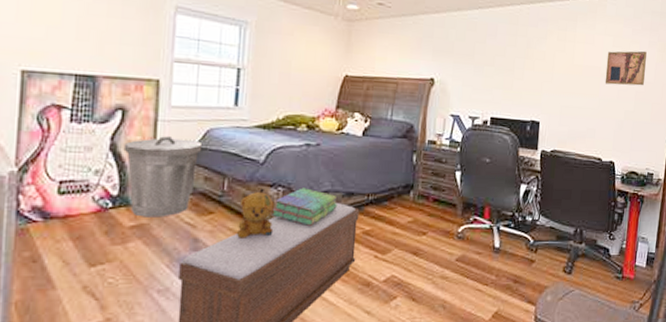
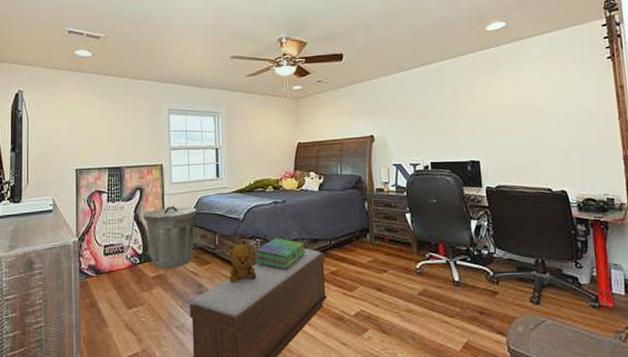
wall art: present [605,51,647,86] -> none [538,81,586,118]

